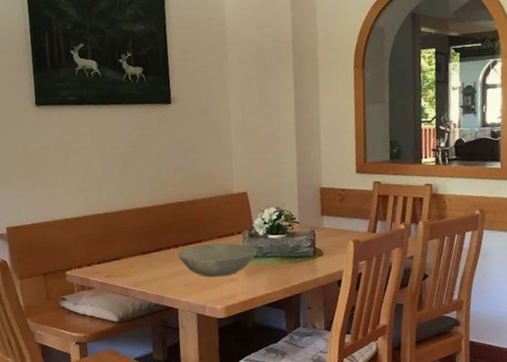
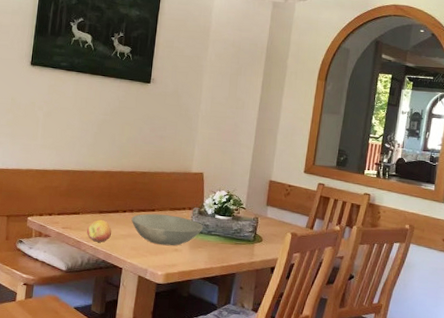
fruit: none [132,261,159,286] -> present [87,220,112,243]

